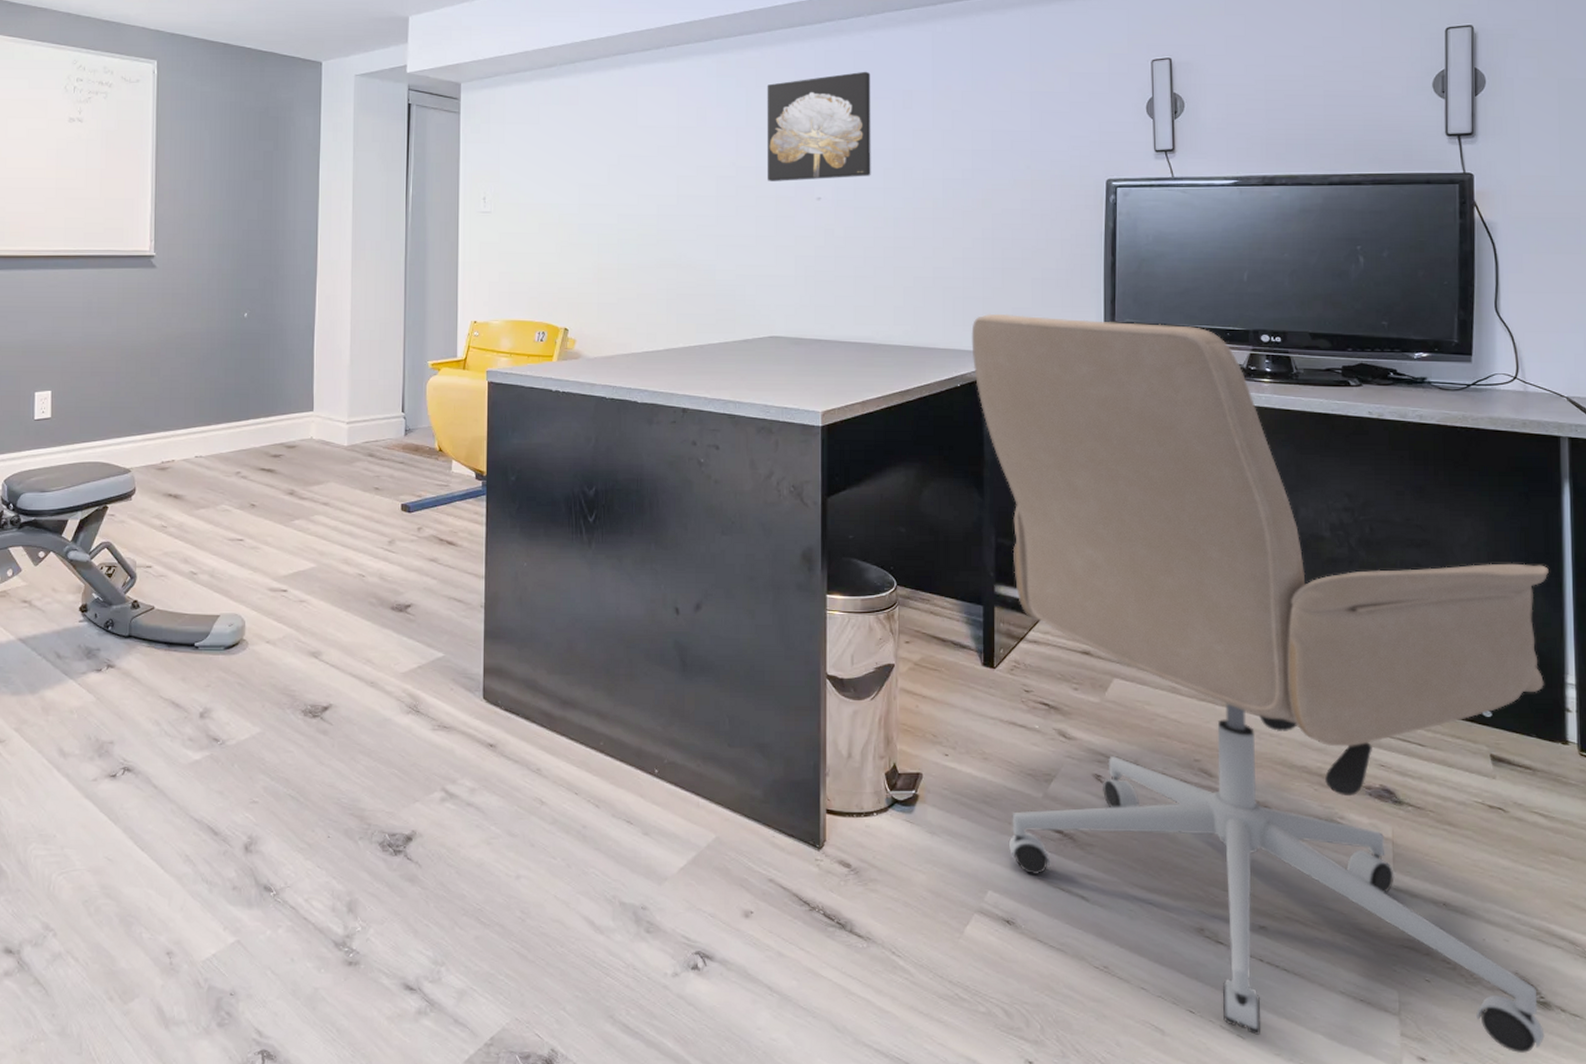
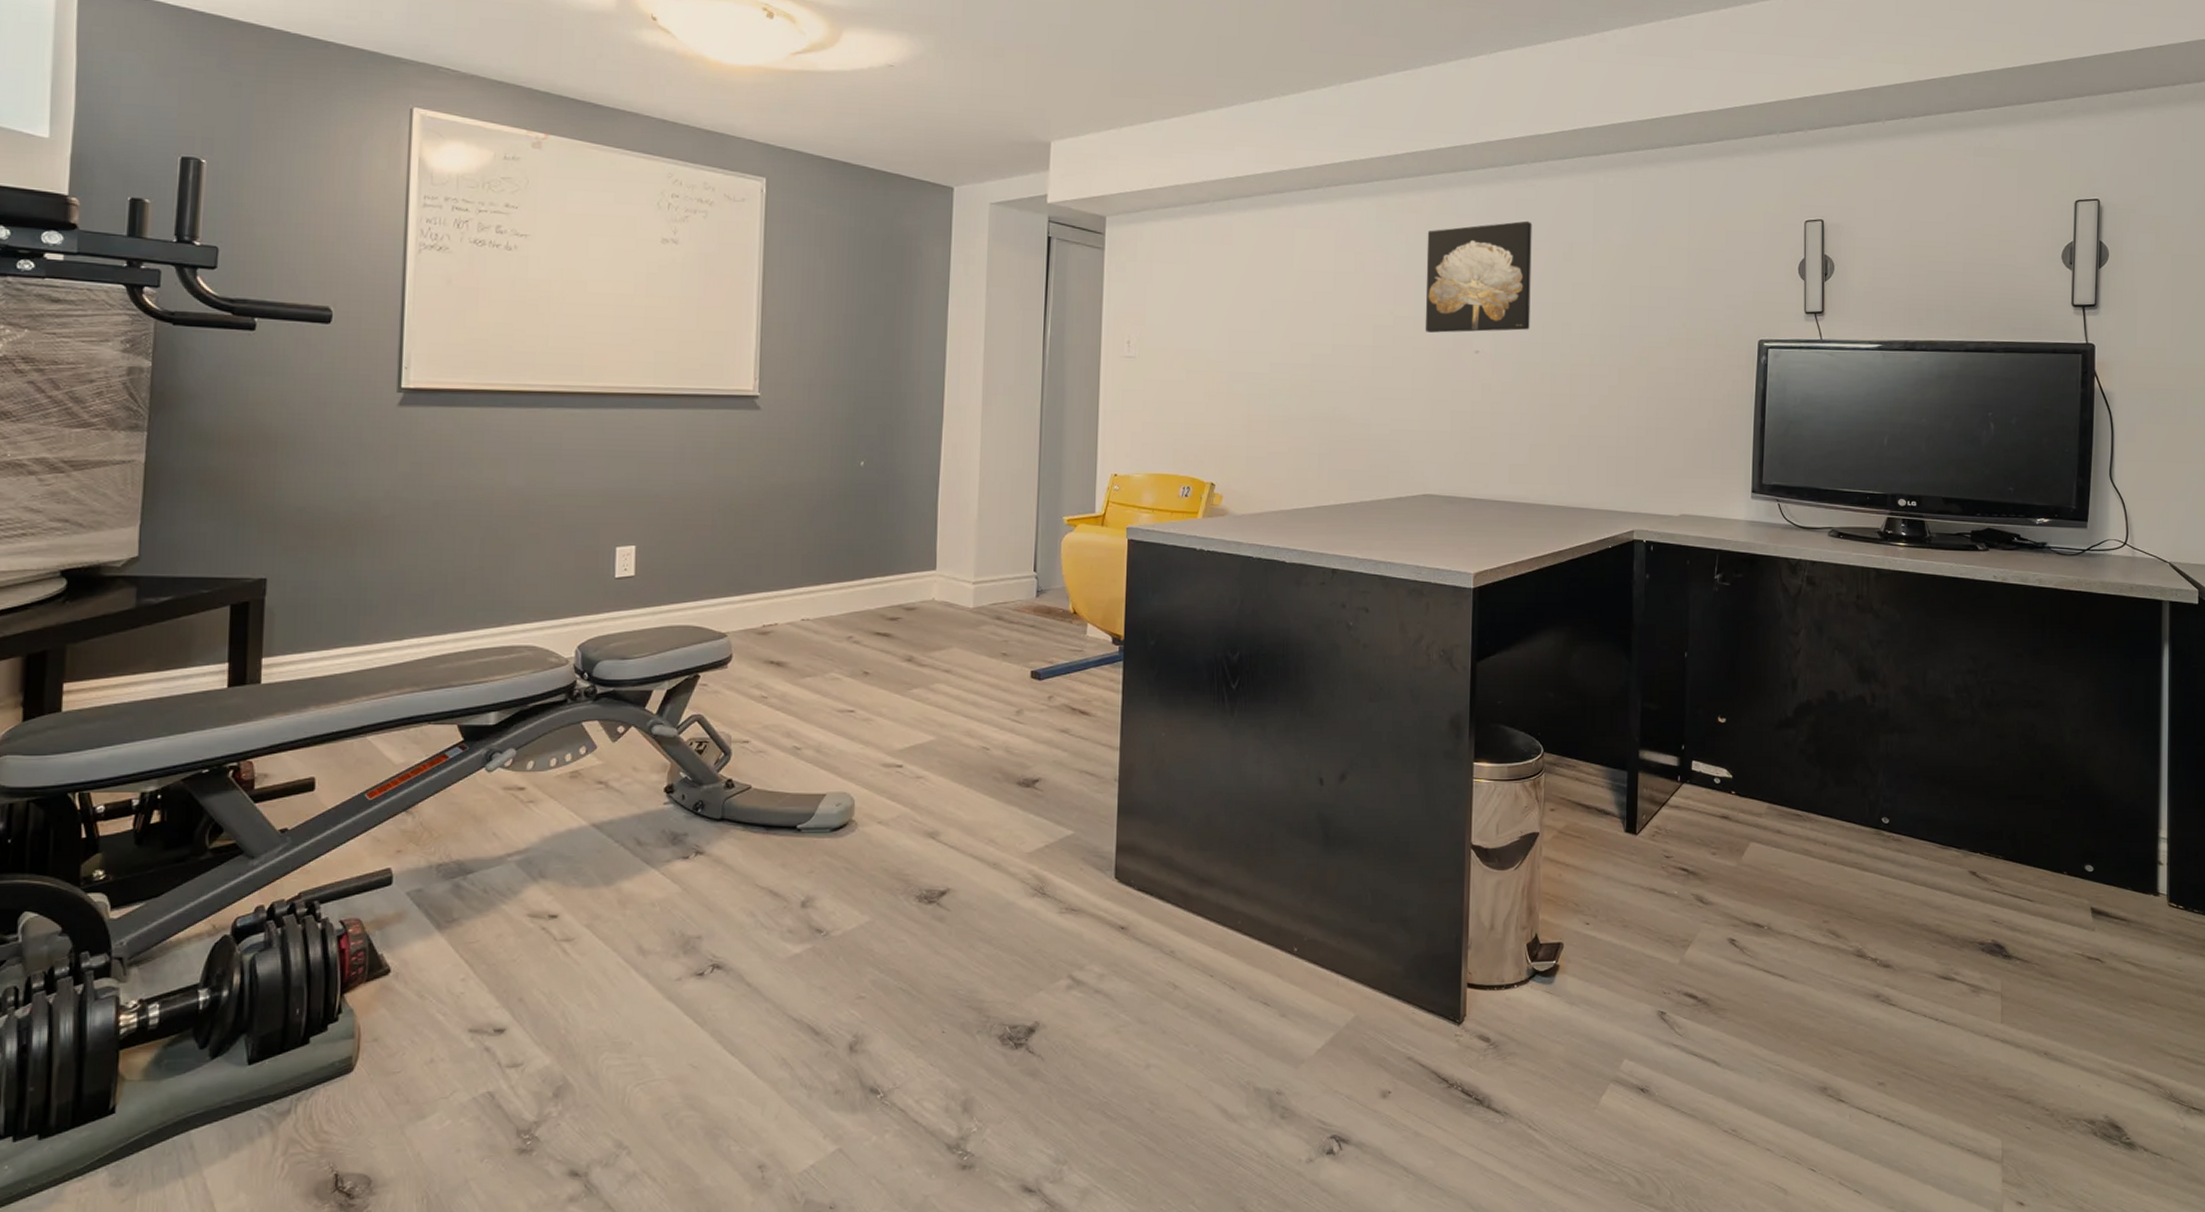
office chair: present [971,313,1549,1053] -> none [1624,473,2148,1193]

